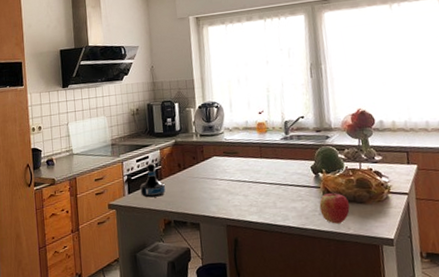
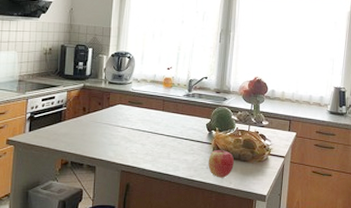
tequila bottle: present [140,163,165,198] -> none [42,104,67,137]

